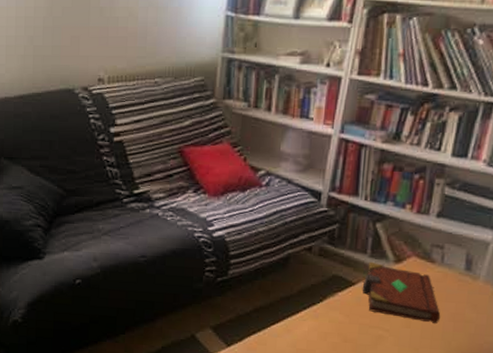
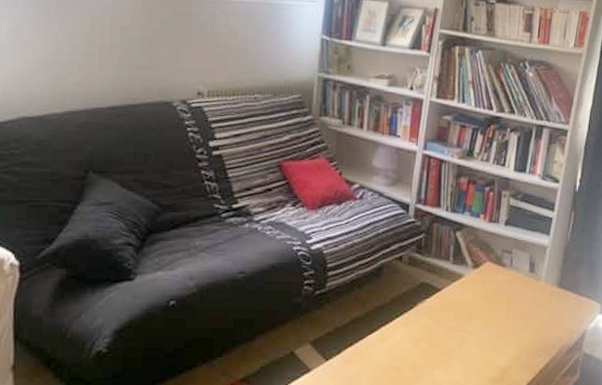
book: present [362,261,441,323] -> none [446,268,513,323]

